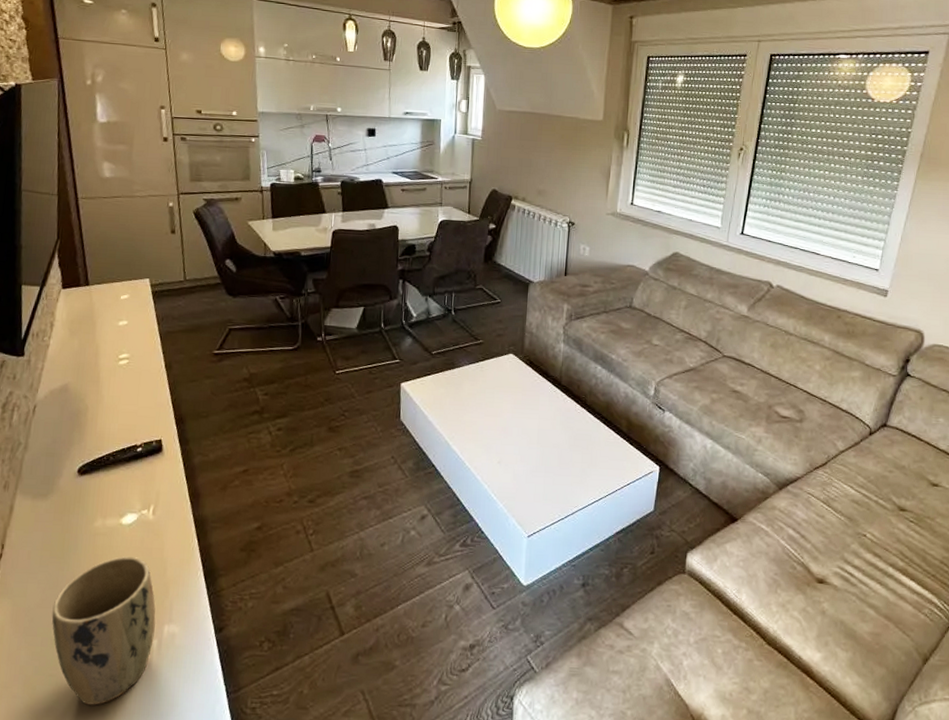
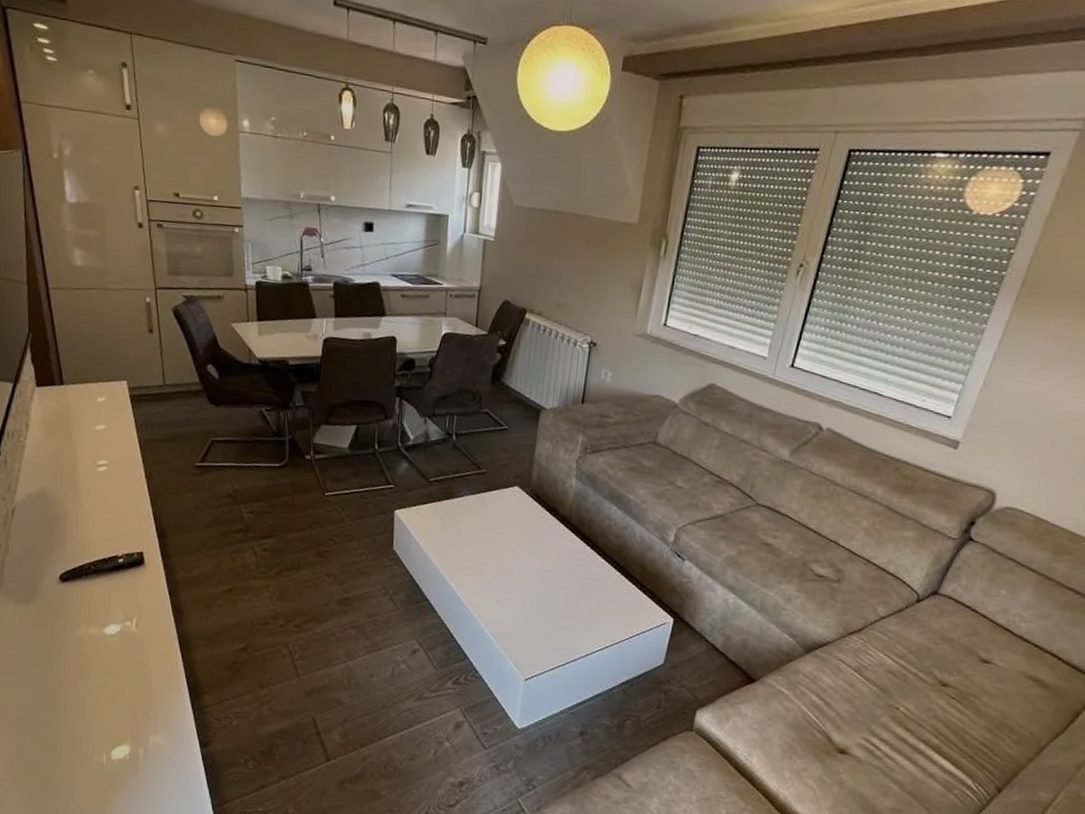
plant pot: present [51,556,156,705] -> none [39,666,141,805]

